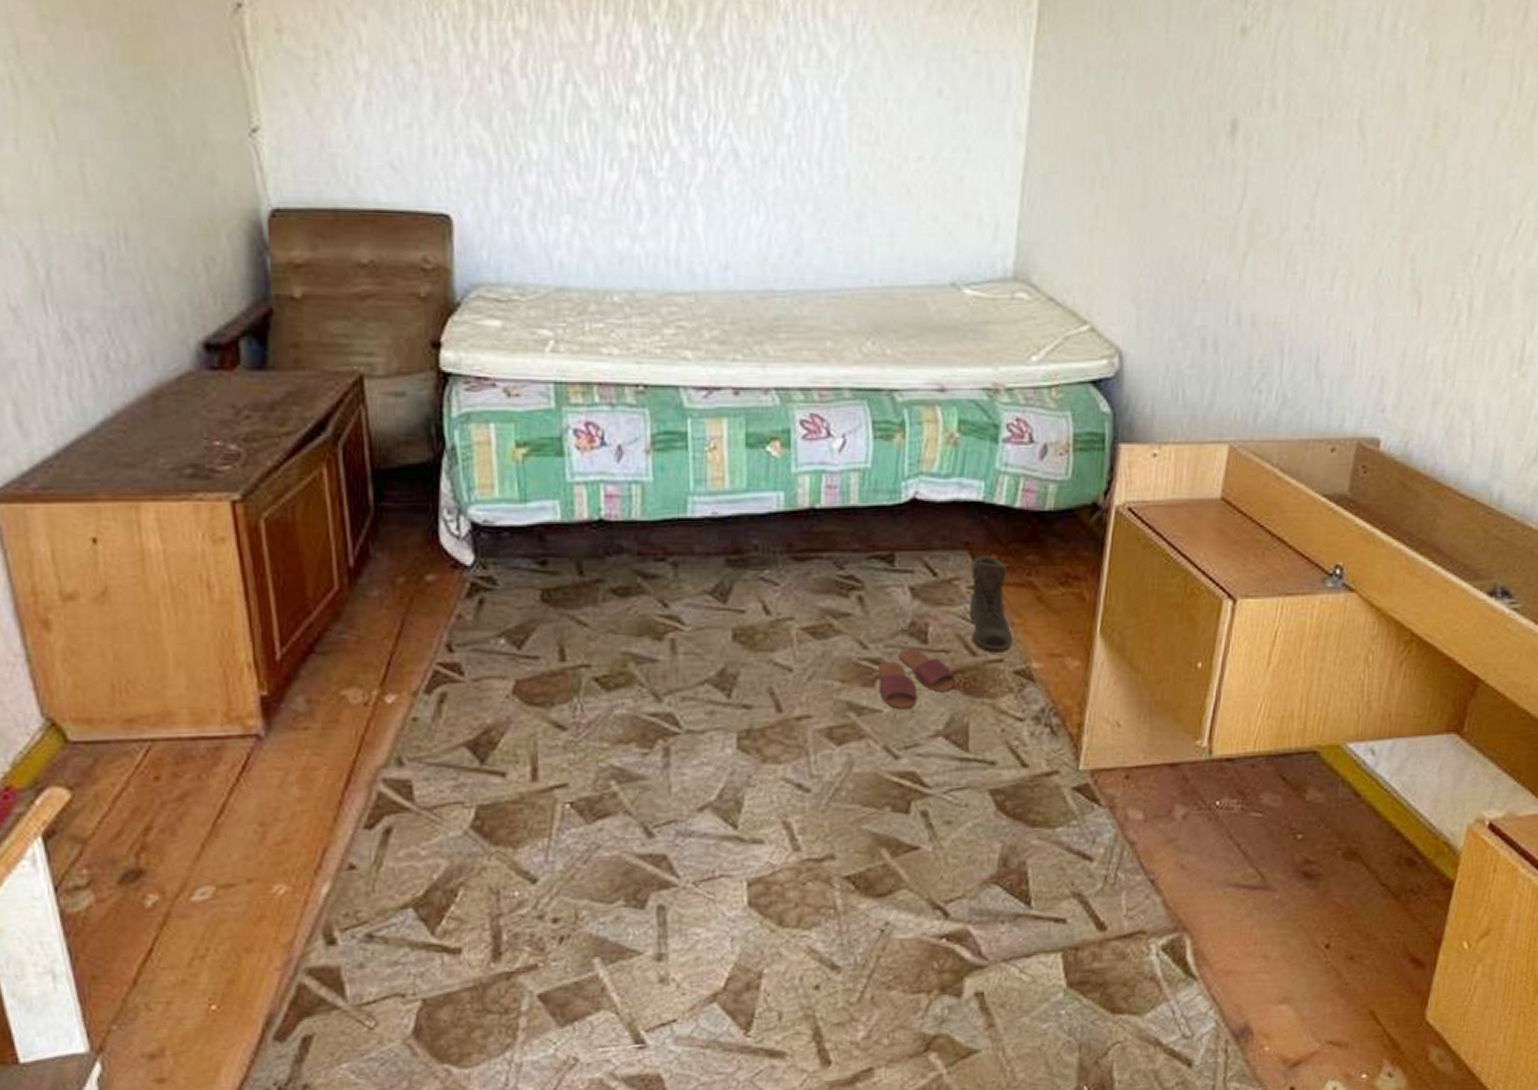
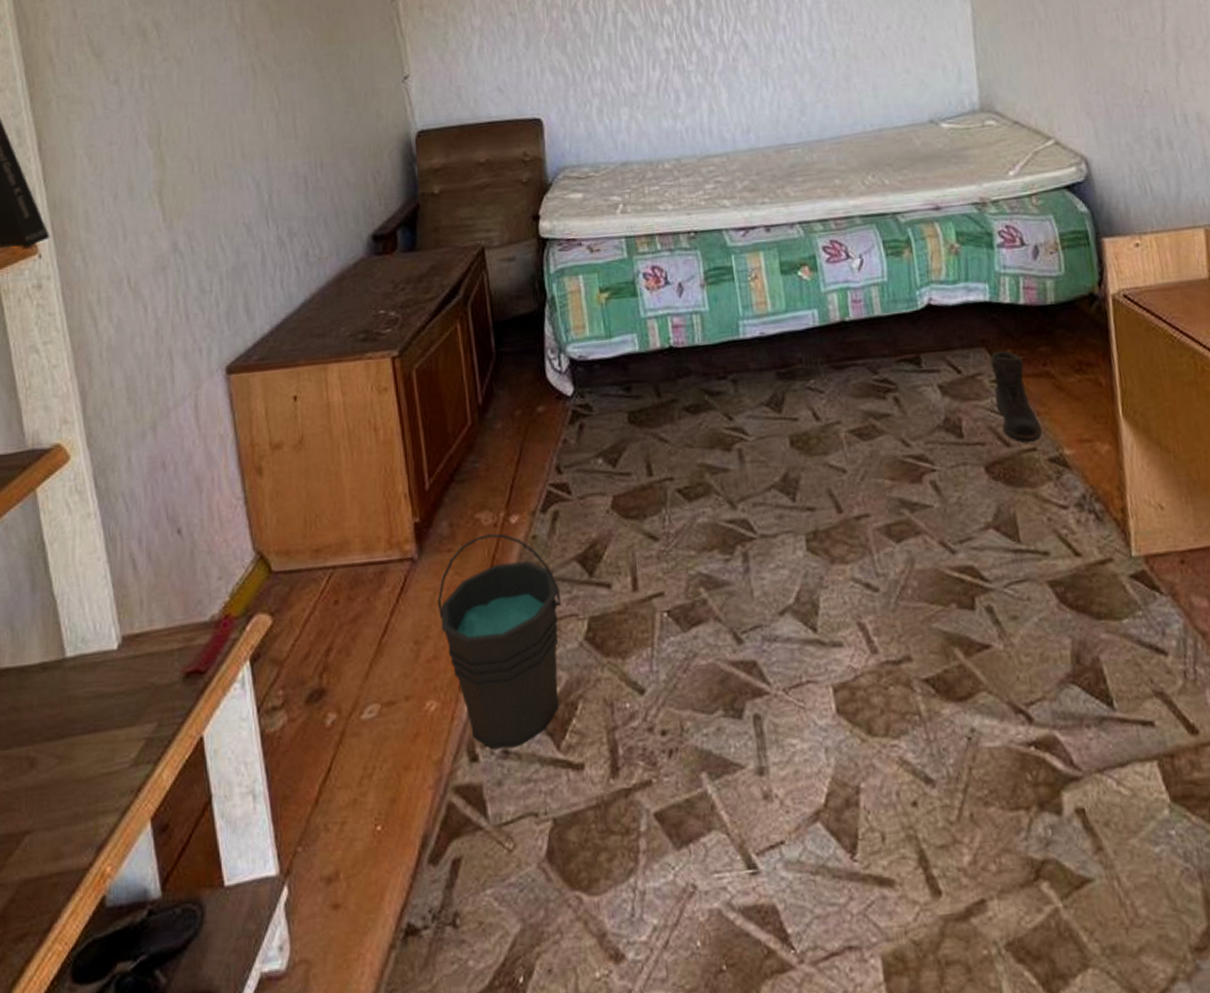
bucket: none [289,713,445,933] -> present [437,533,562,749]
slippers: present [878,648,955,710] -> none [922,443,996,504]

